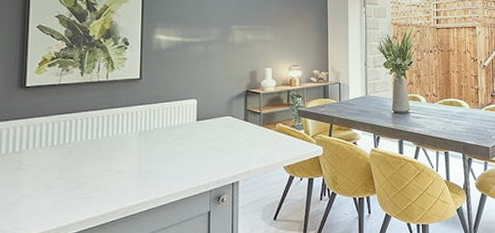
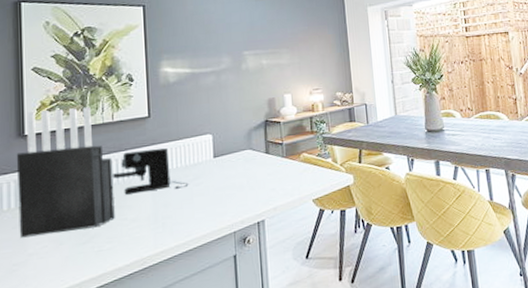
knife block: none [14,65,104,180] -> present [16,107,115,238]
coffee maker: none [102,108,172,148] -> present [112,148,189,195]

